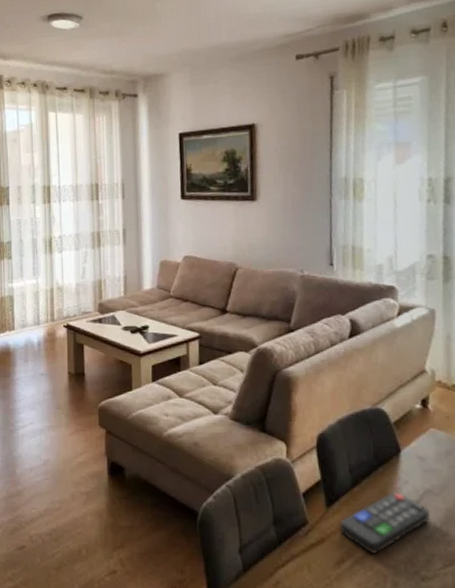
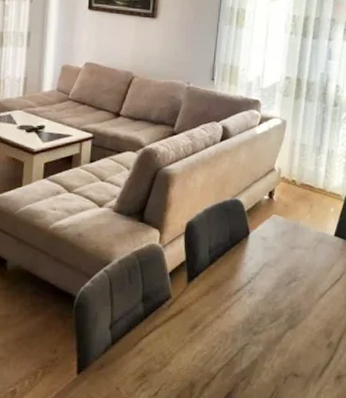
remote control: present [339,492,430,554] -> none [195,267,265,318]

